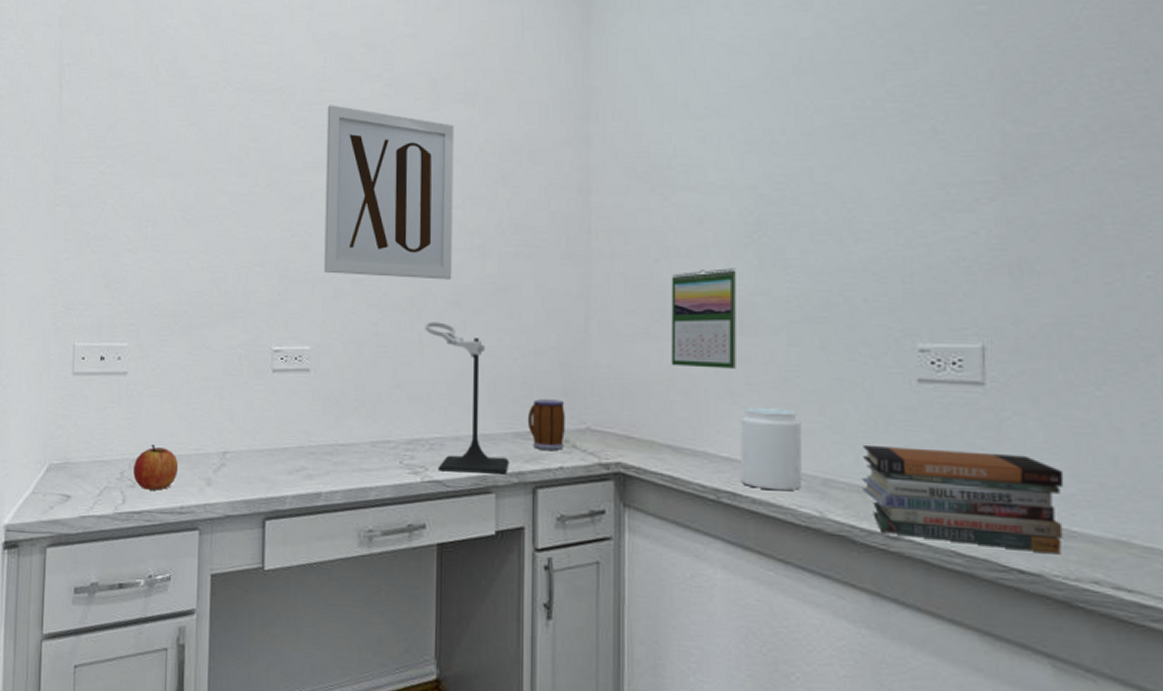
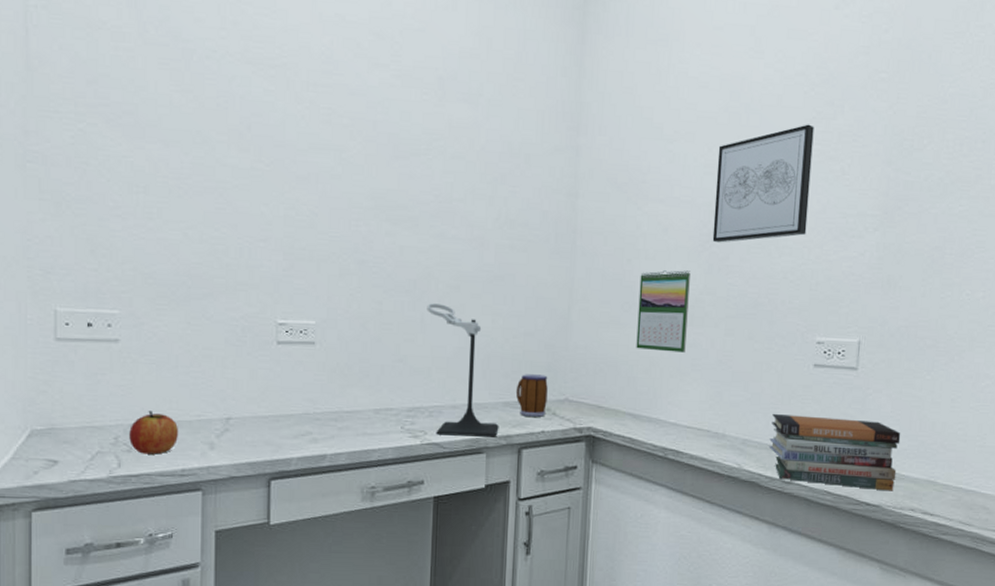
wall art: present [324,105,454,280] -> none [330,88,459,266]
jar: present [739,407,801,491] -> none [682,383,730,449]
wall art: none [761,78,890,232] -> present [712,124,814,243]

